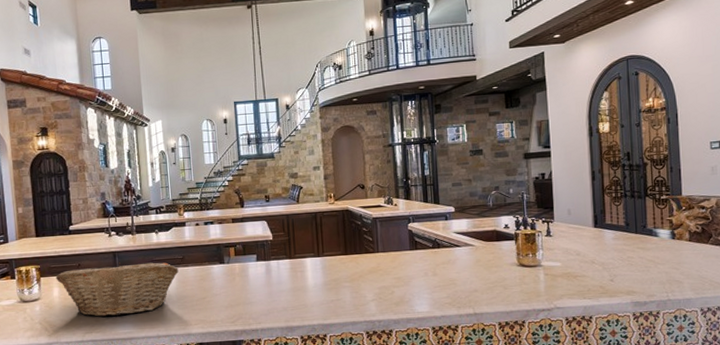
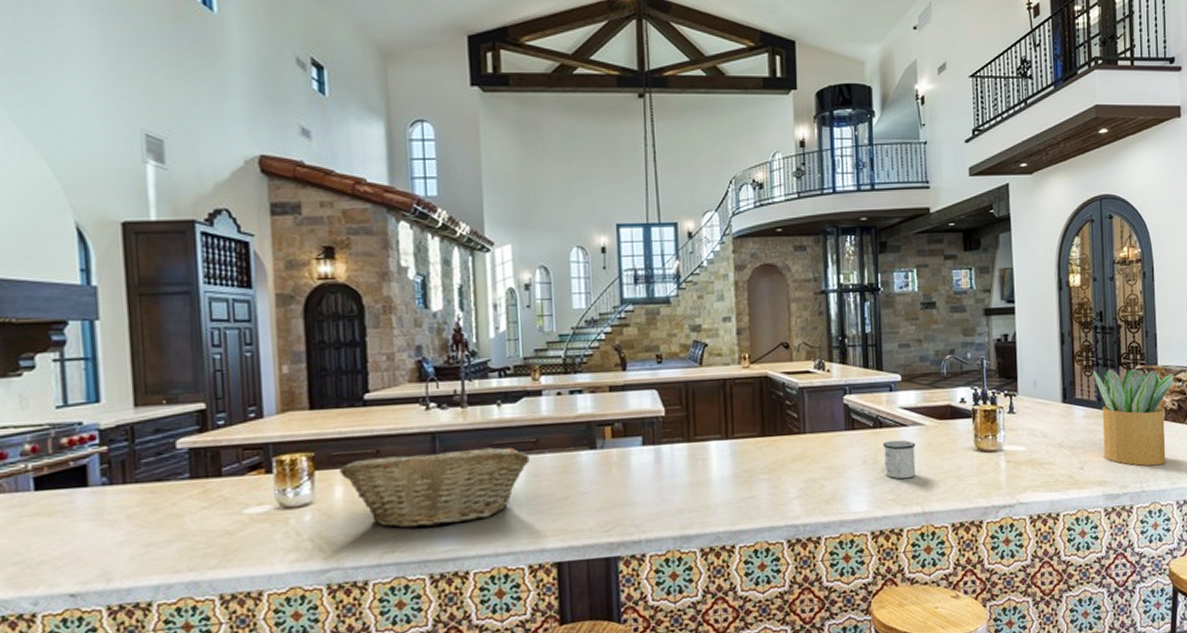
mug: none [440,257,468,288] -> present [882,440,916,479]
potted plant: none [621,198,698,279] -> present [1092,367,1174,466]

